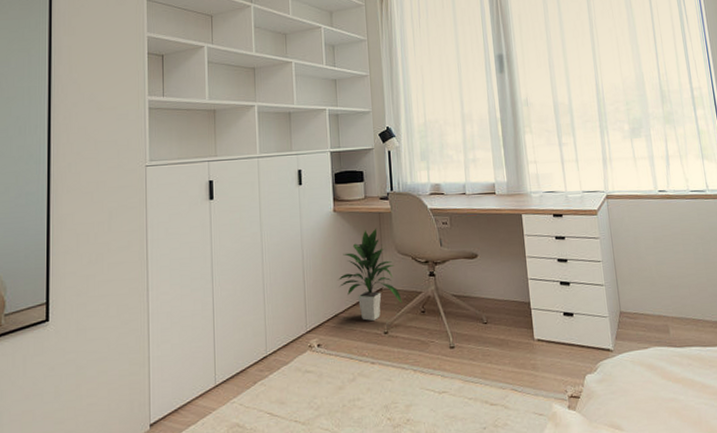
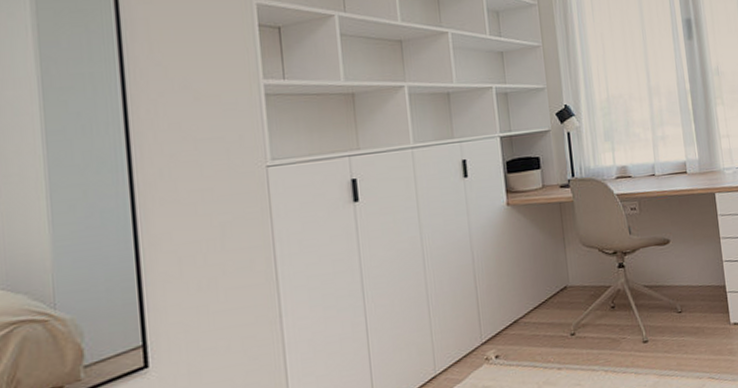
indoor plant: present [338,228,402,321] -> none [515,220,590,324]

